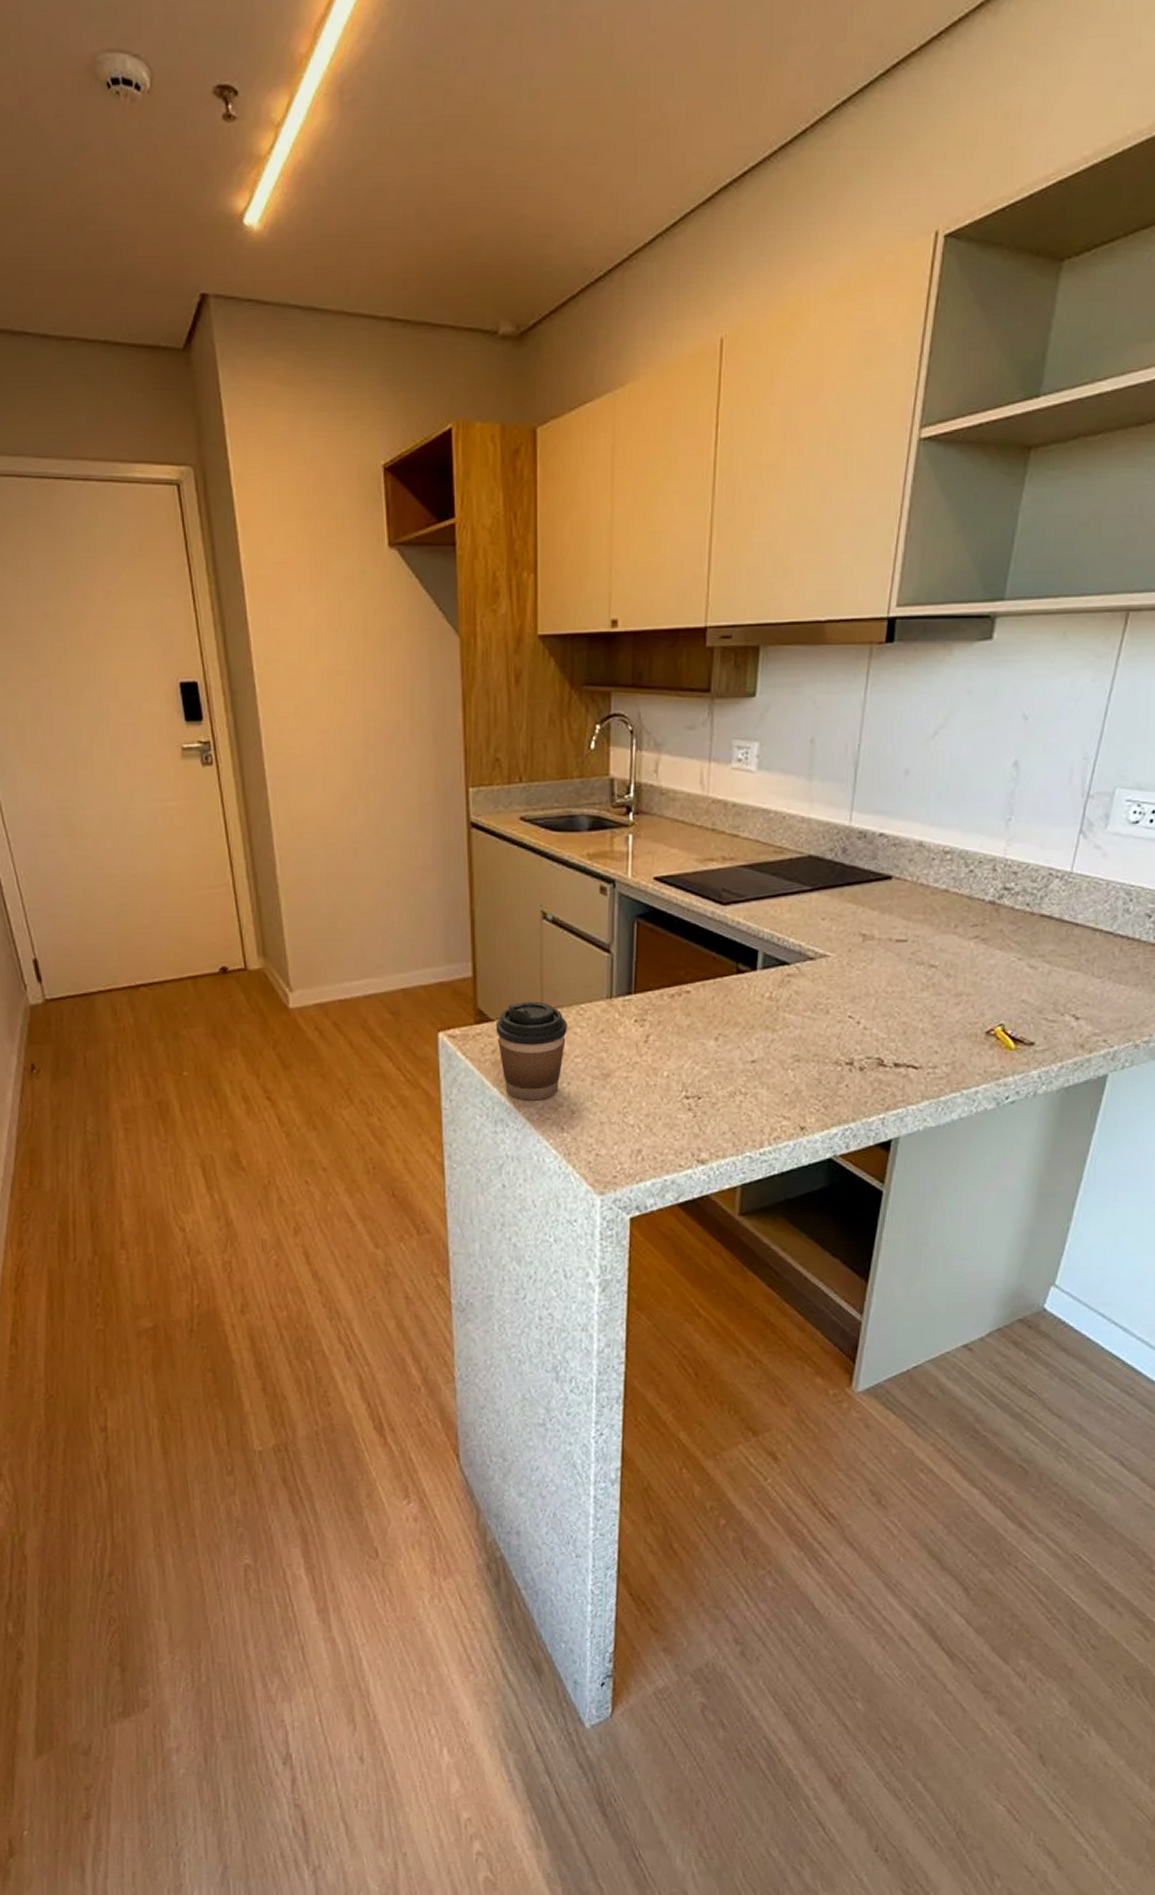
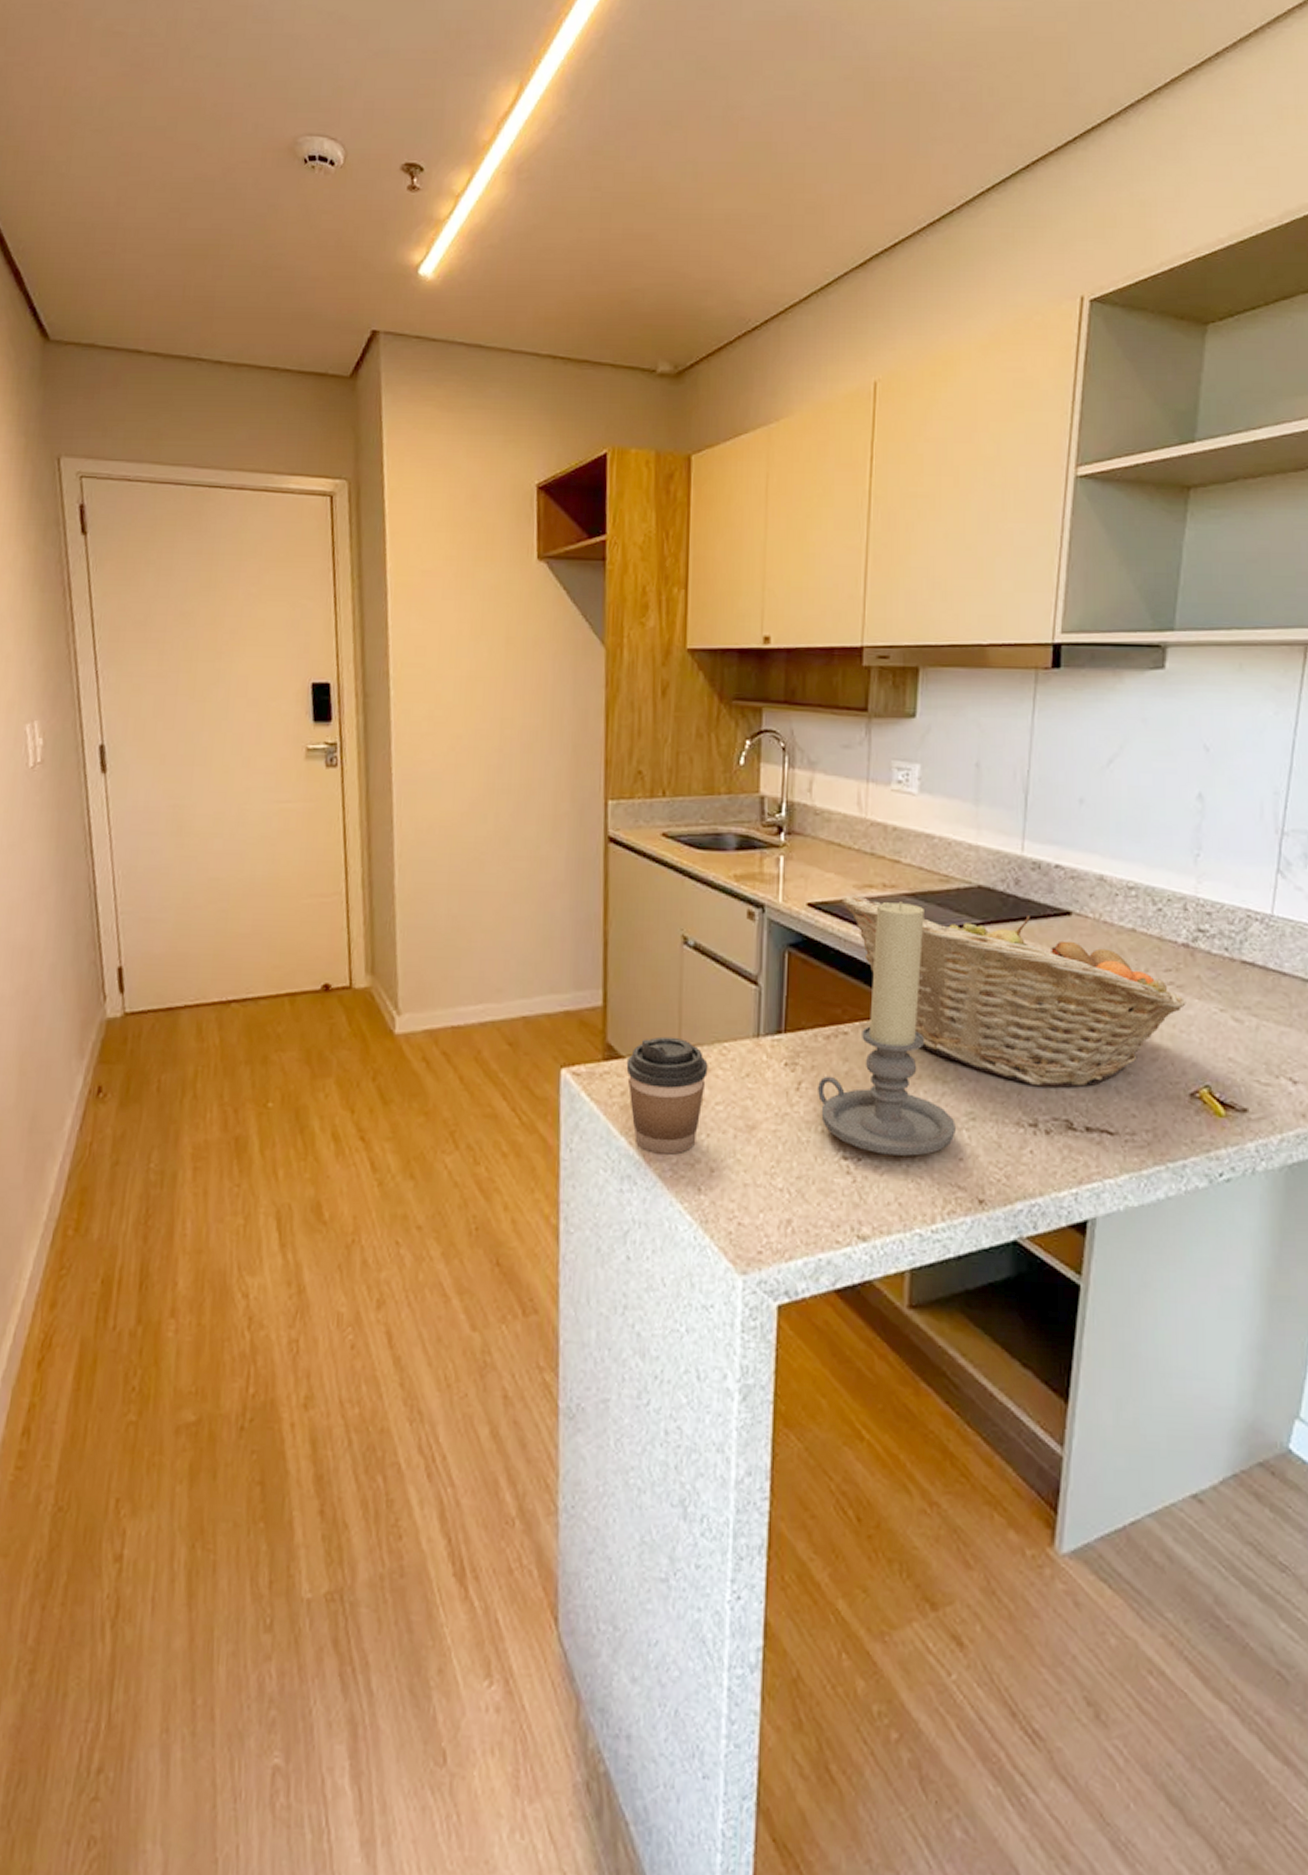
candle holder: none [664,873,783,1093] -> present [818,901,956,1156]
fruit basket: none [685,868,989,1031] -> present [842,895,1186,1088]

